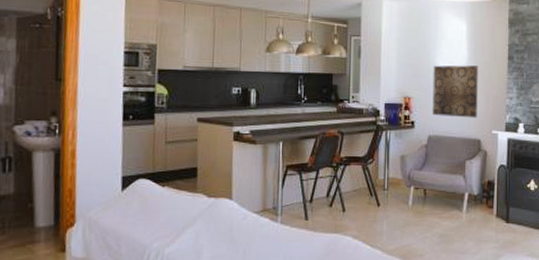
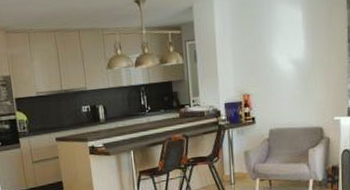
wall art: present [432,65,478,118] -> none [270,53,318,110]

